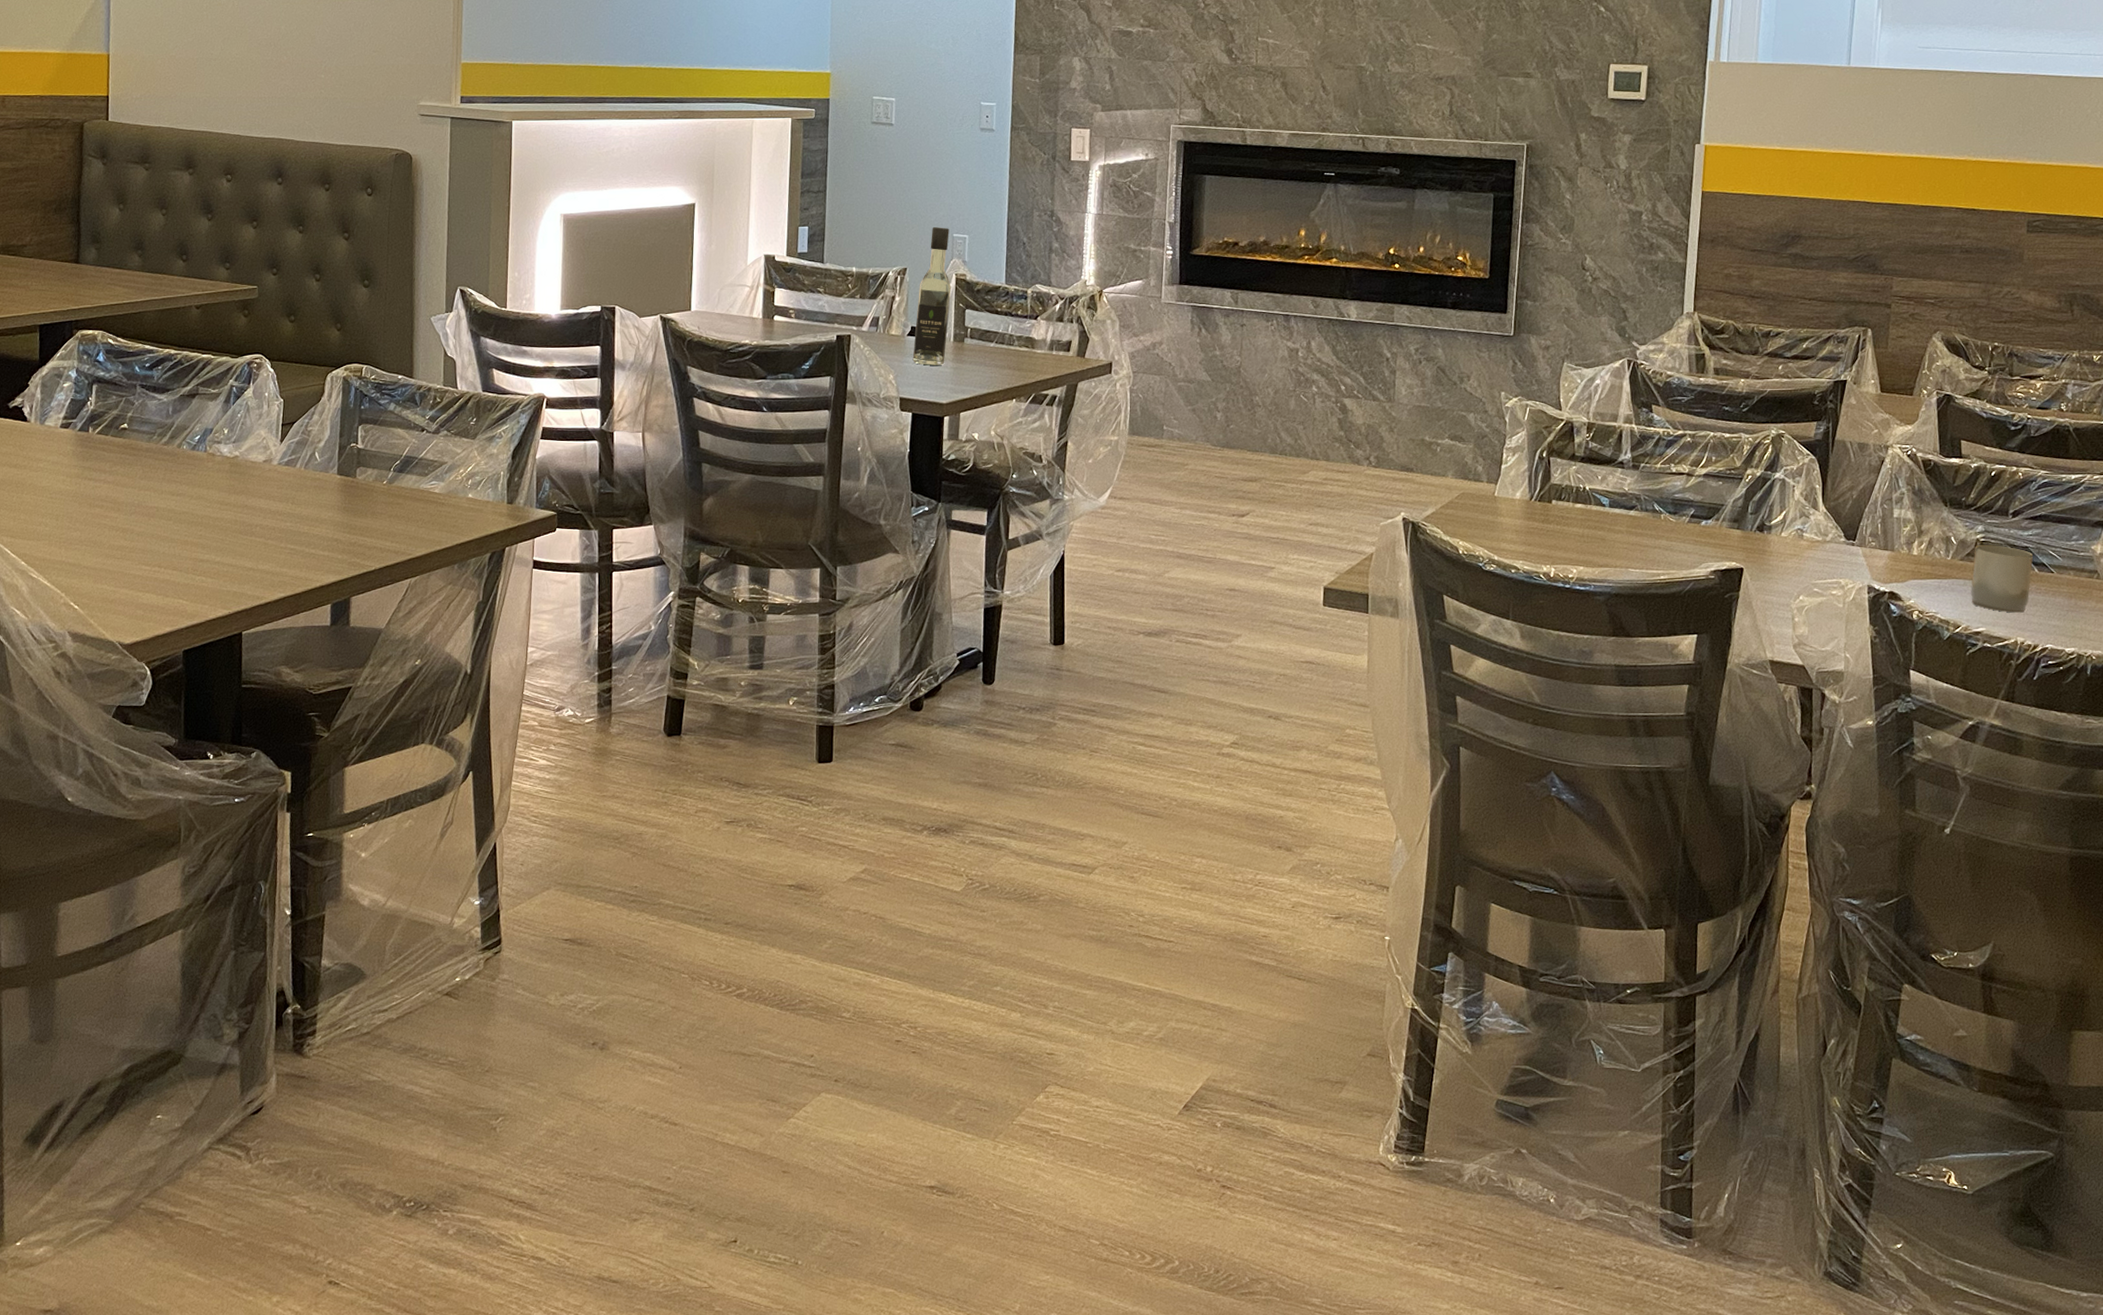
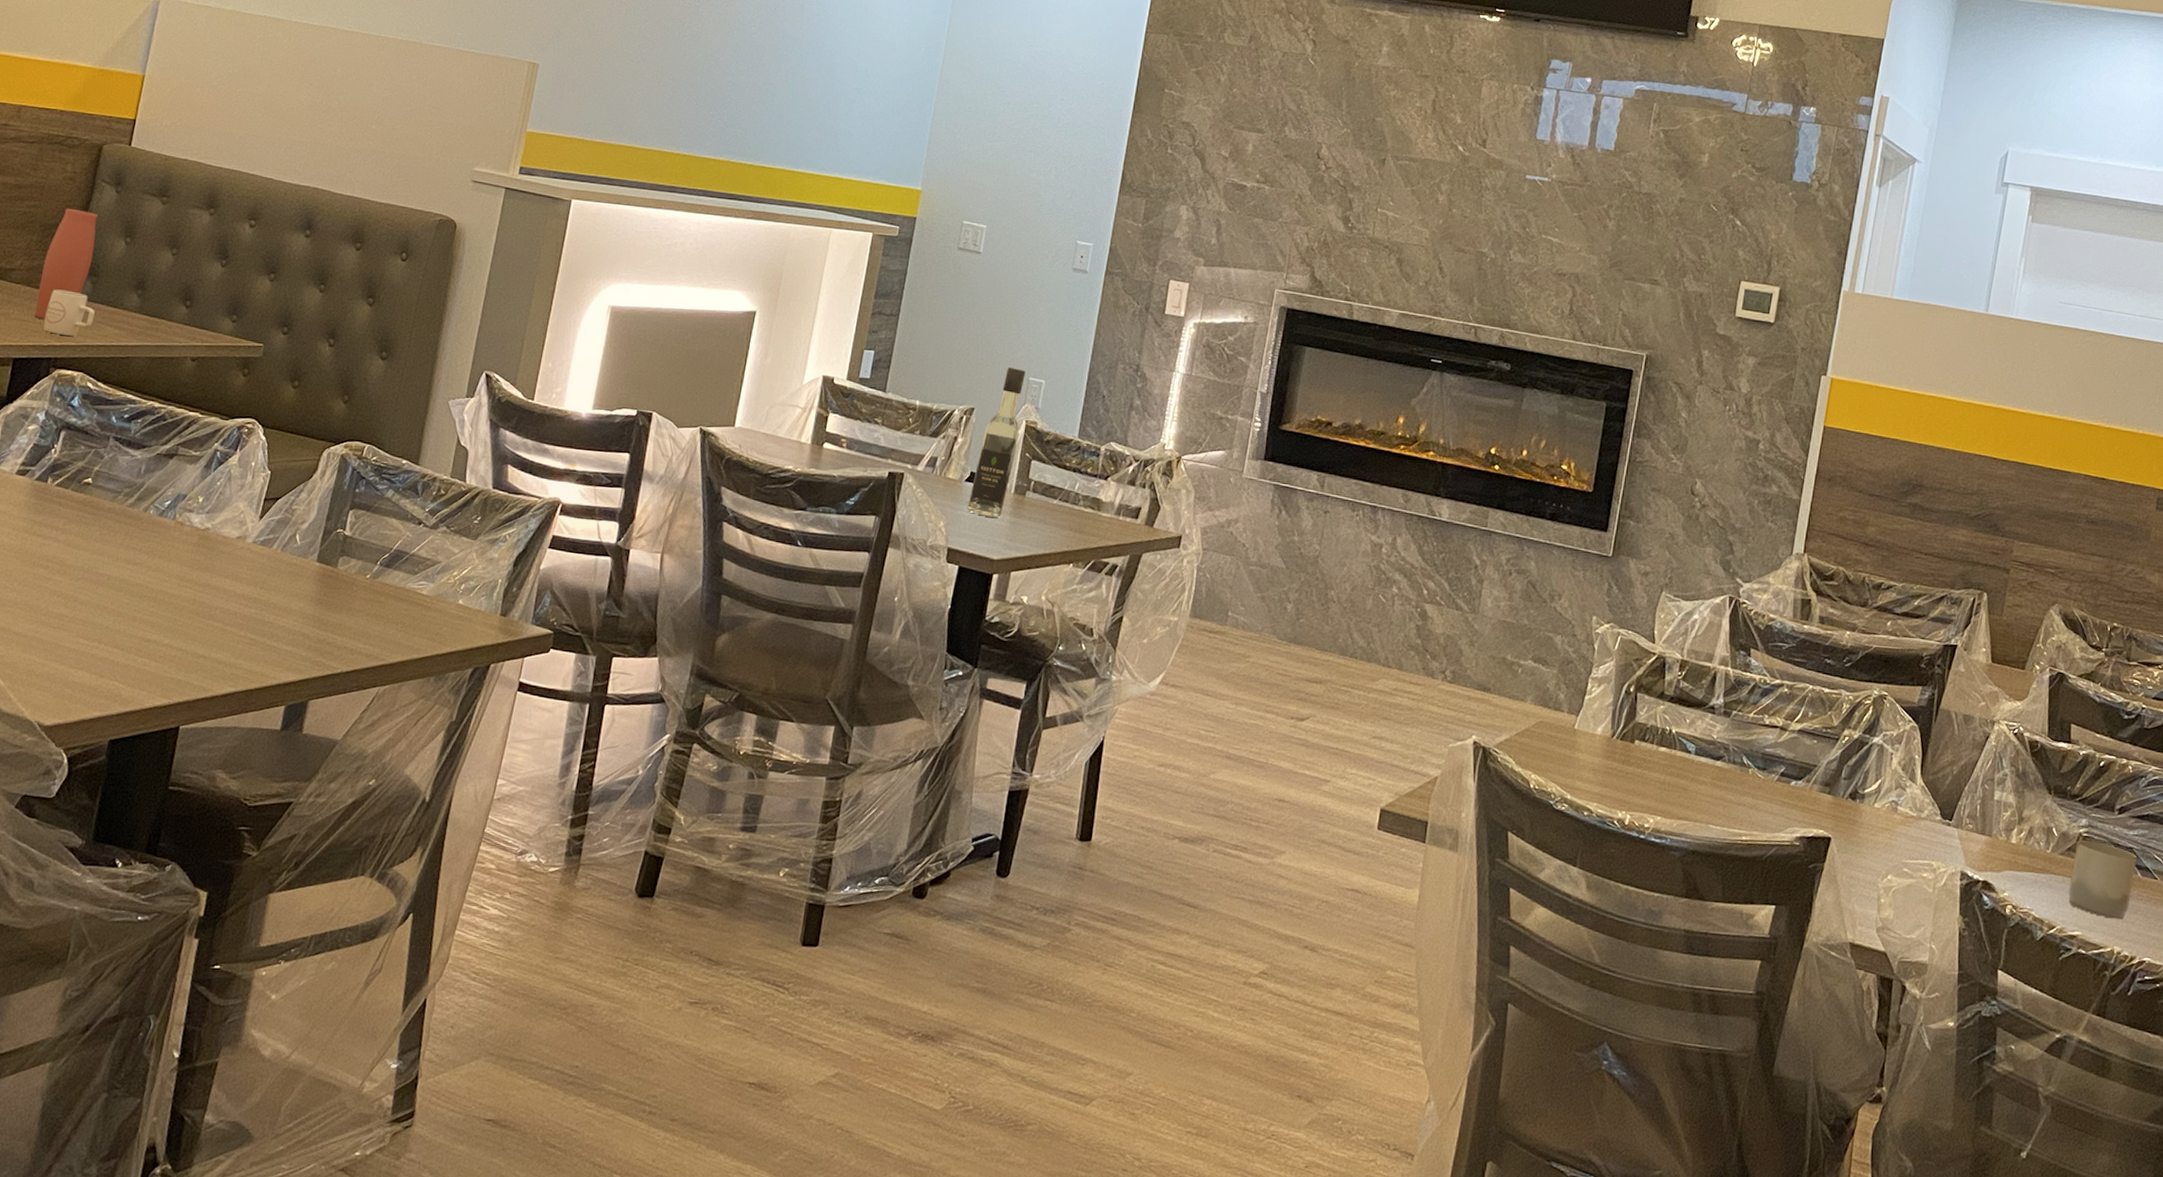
vase: none [50,184,93,288] -> present [34,208,99,320]
mug: none [60,258,103,299] -> present [43,289,95,336]

